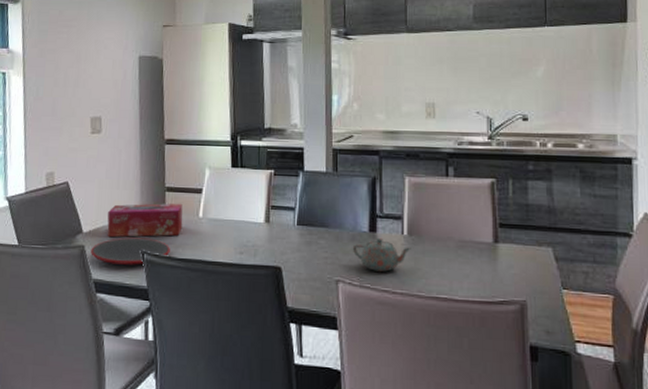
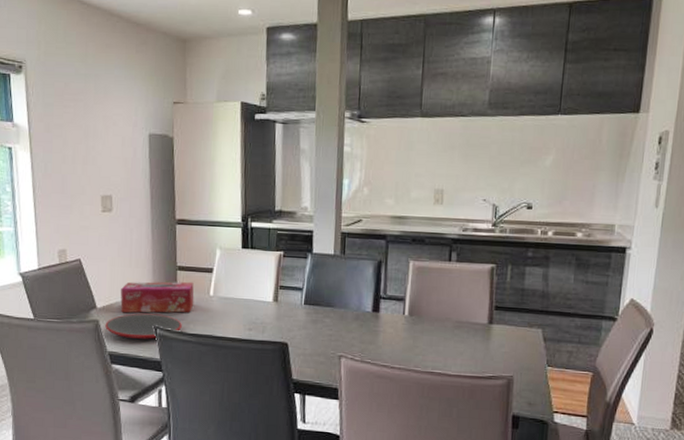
teapot: present [352,237,411,272] -> none [355,317,411,349]

